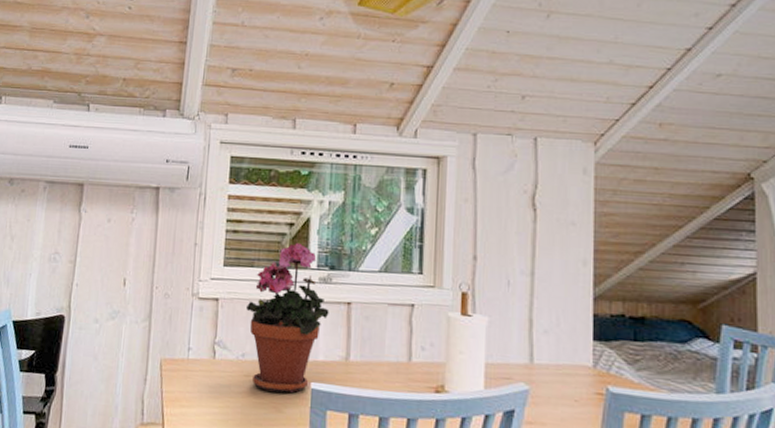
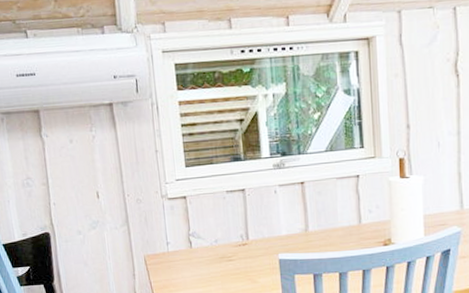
potted plant: present [246,242,329,393] -> none [212,136,286,267]

